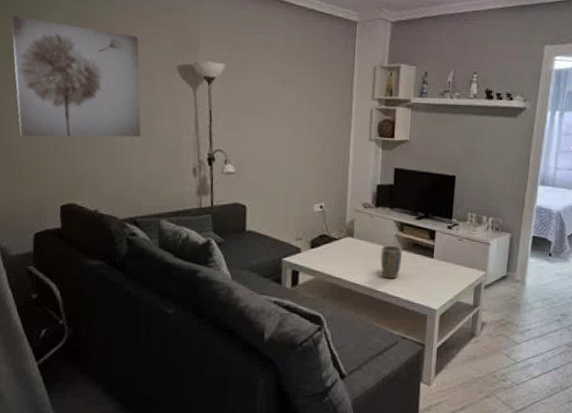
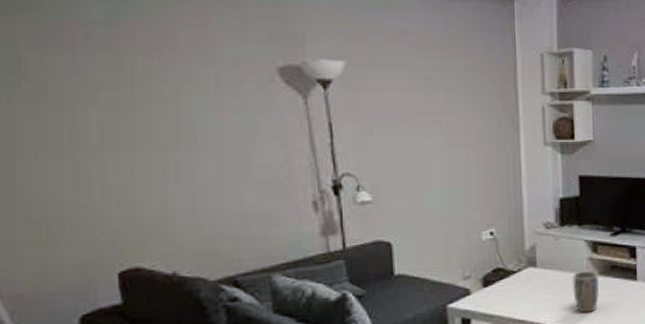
wall art: present [11,15,141,138] -> none [15,11,233,181]

